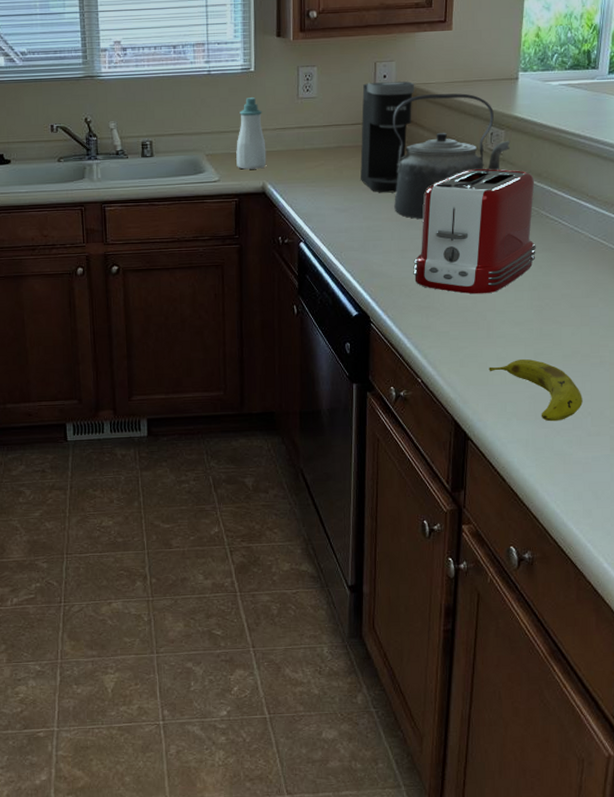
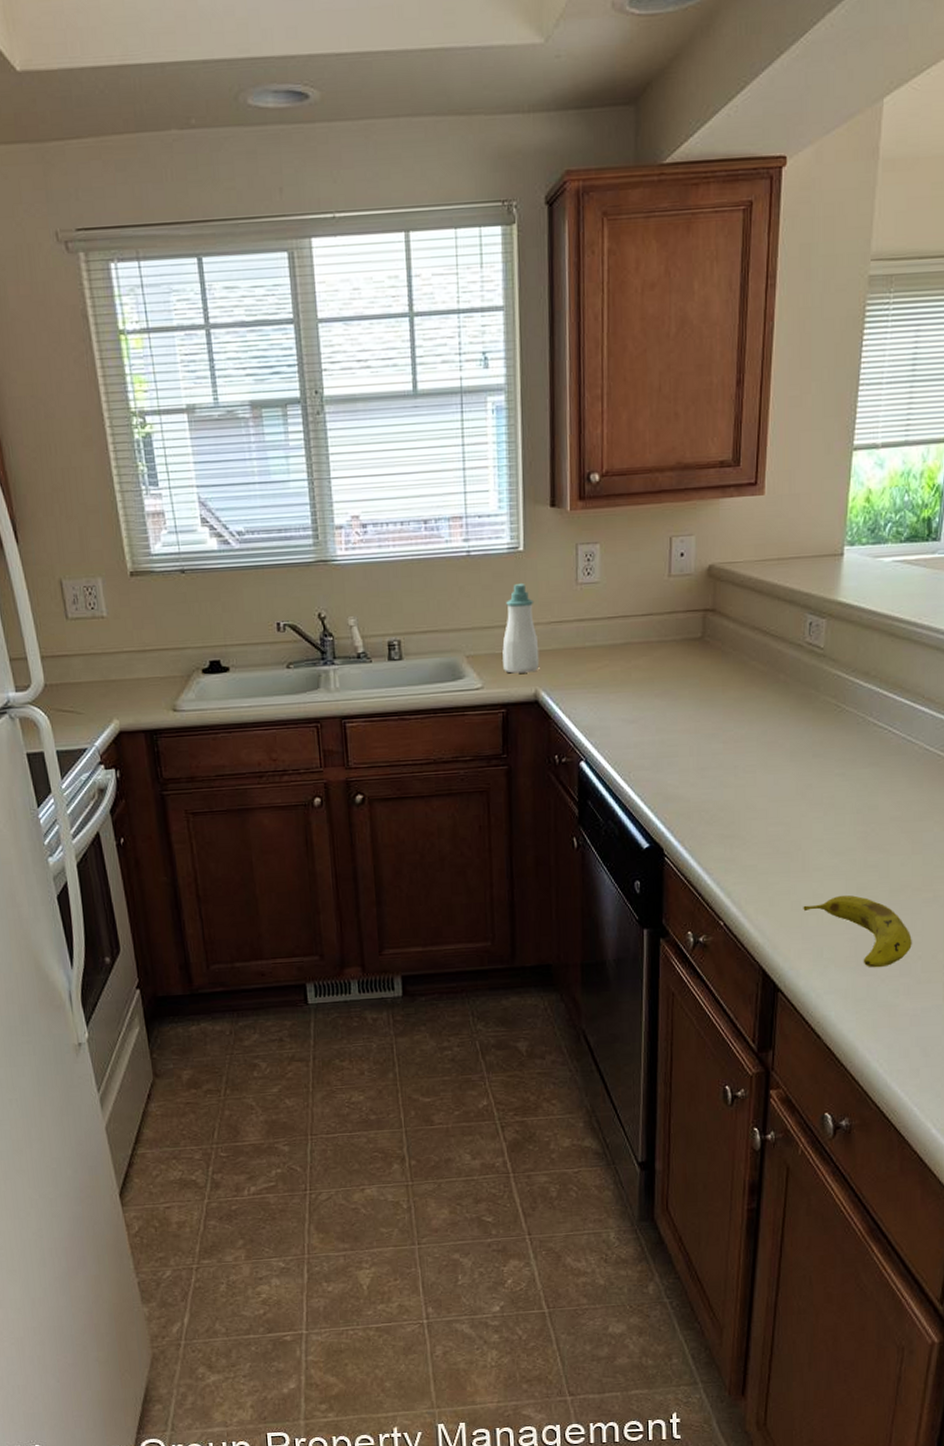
coffee maker: present [360,81,415,193] -> none [652,560,719,699]
kettle: present [392,93,511,220] -> none [691,574,833,731]
toaster: present [413,168,536,294] -> none [715,666,861,820]

